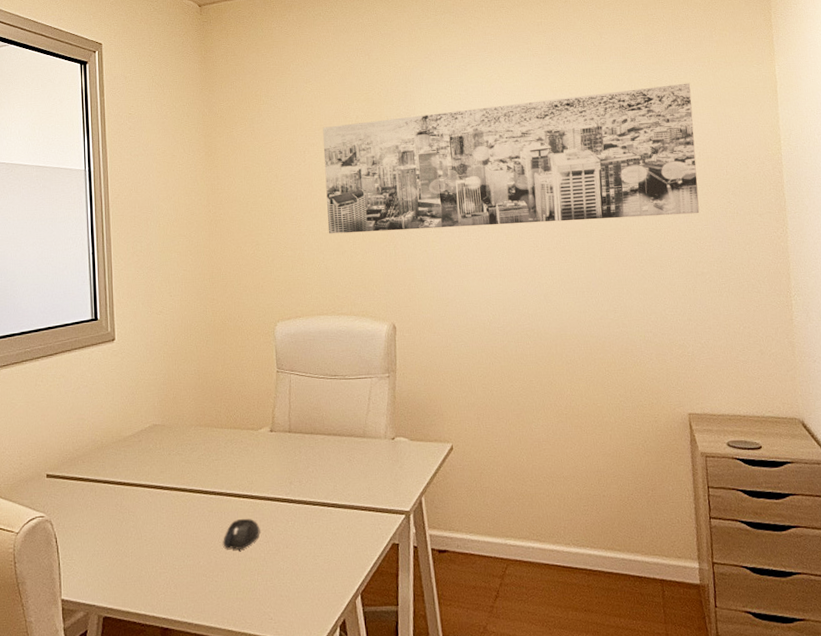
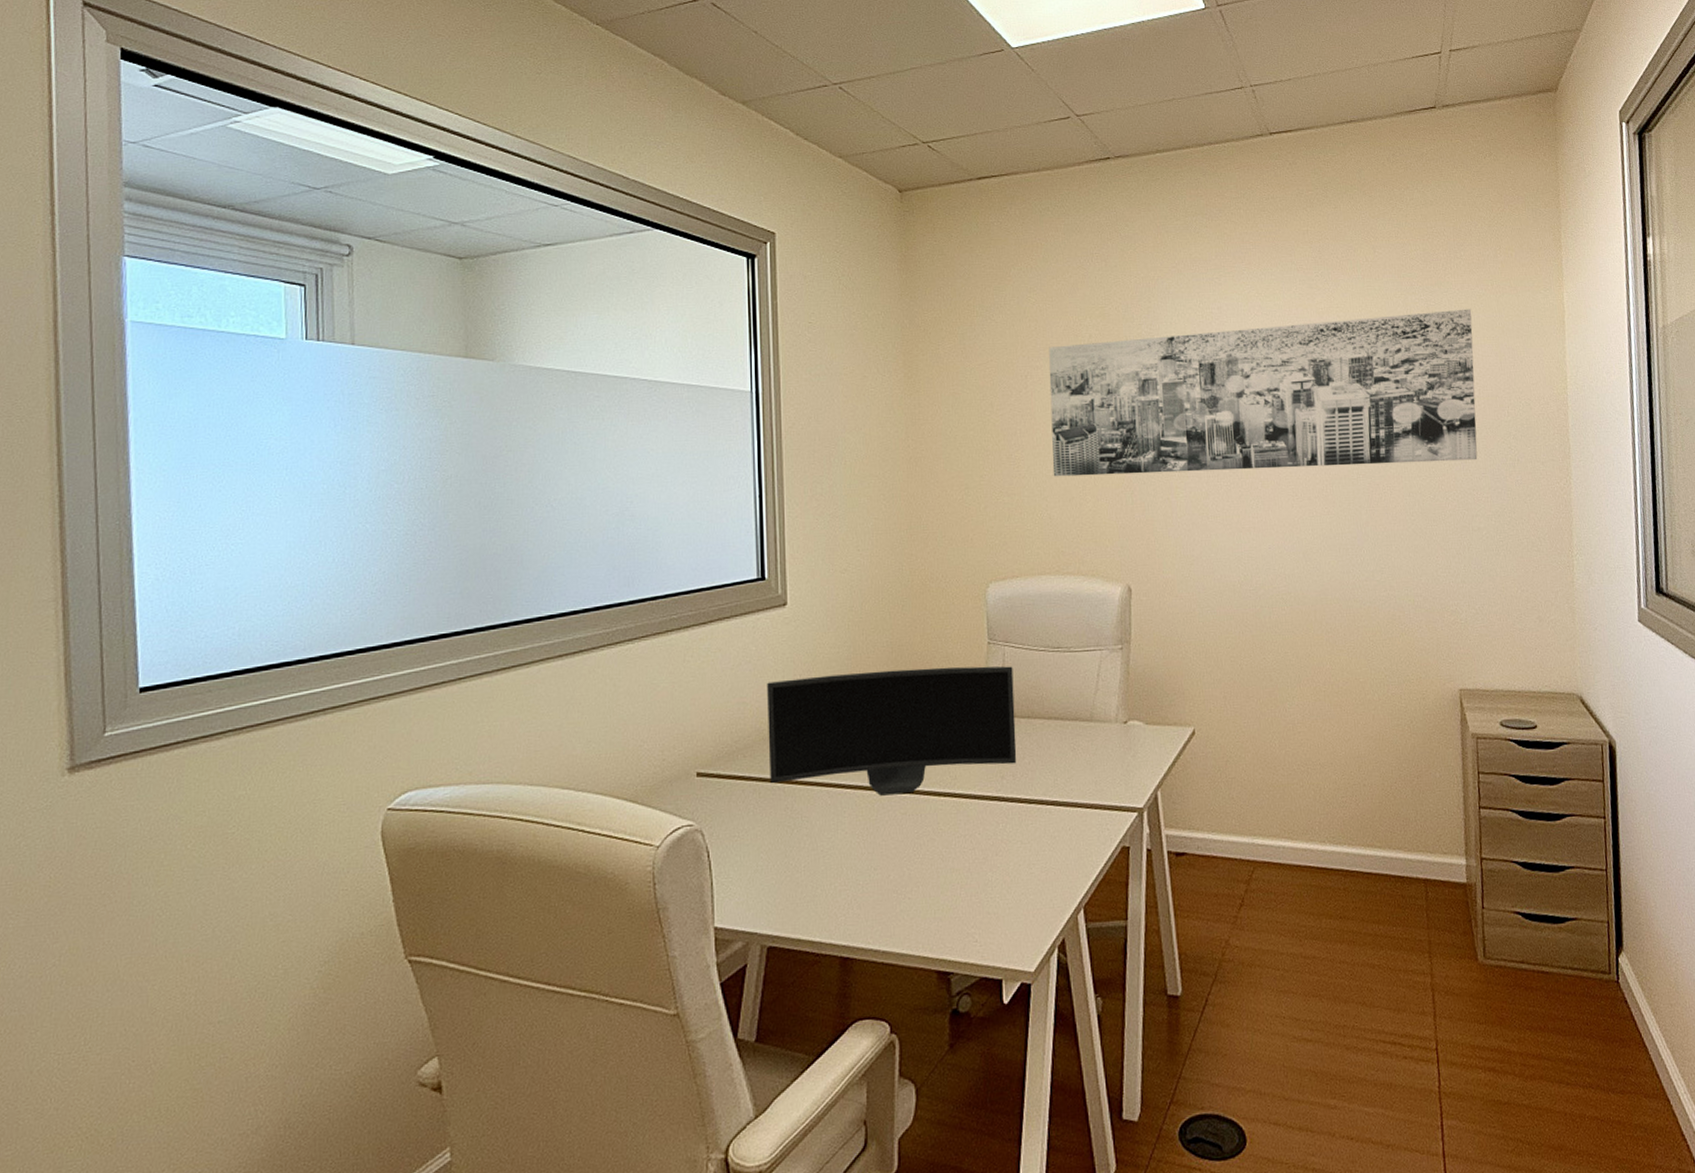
monitor: none [100,390,303,496] -> present [767,666,1017,796]
mouse: present [223,518,260,550] -> none [918,821,965,859]

